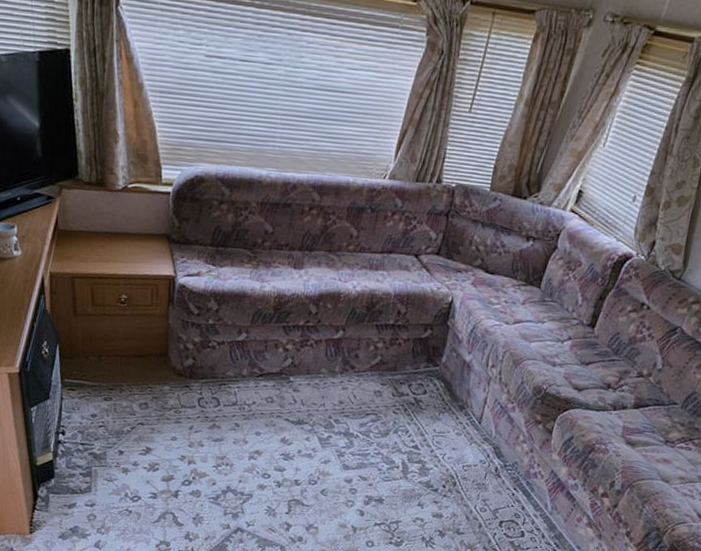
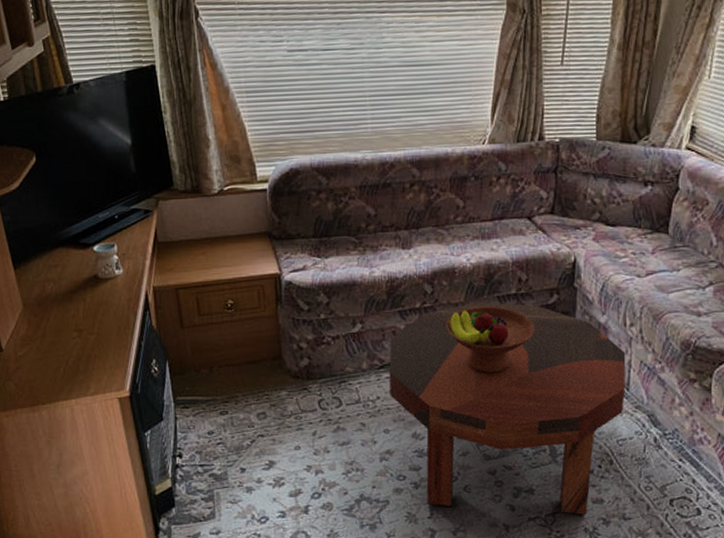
coffee table: none [265,327,484,526] -> present [389,302,626,515]
fruit bowl: none [324,331,407,394] -> present [446,306,535,374]

